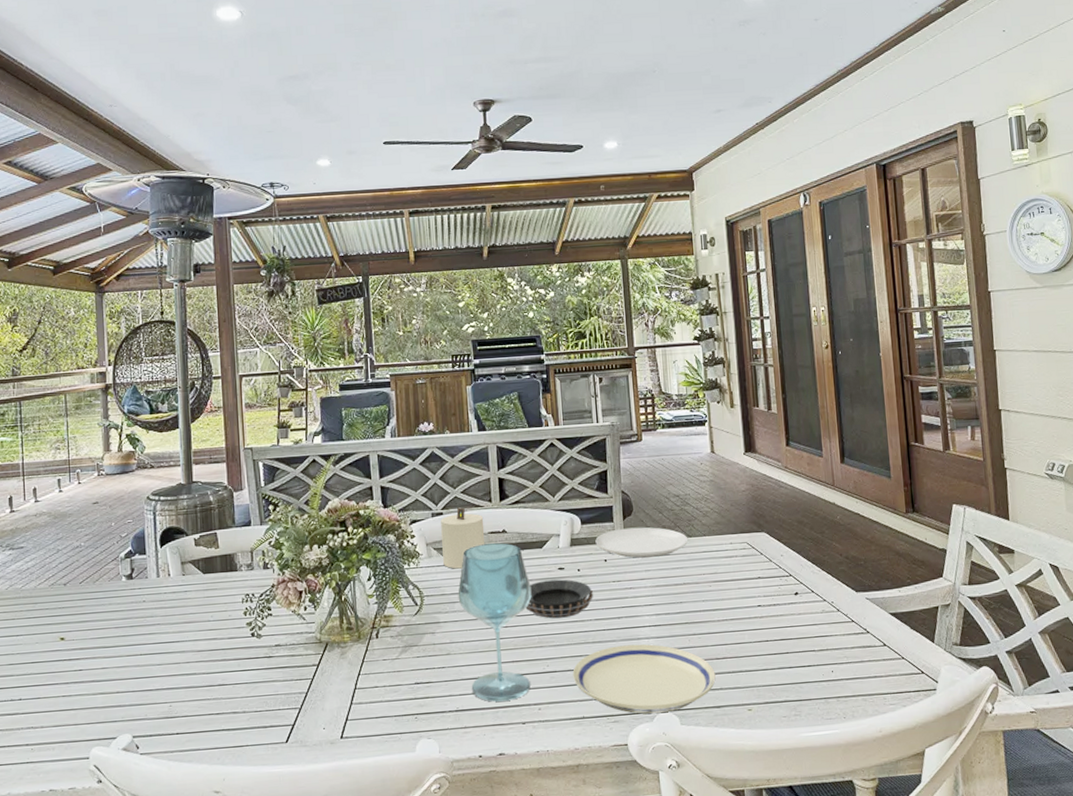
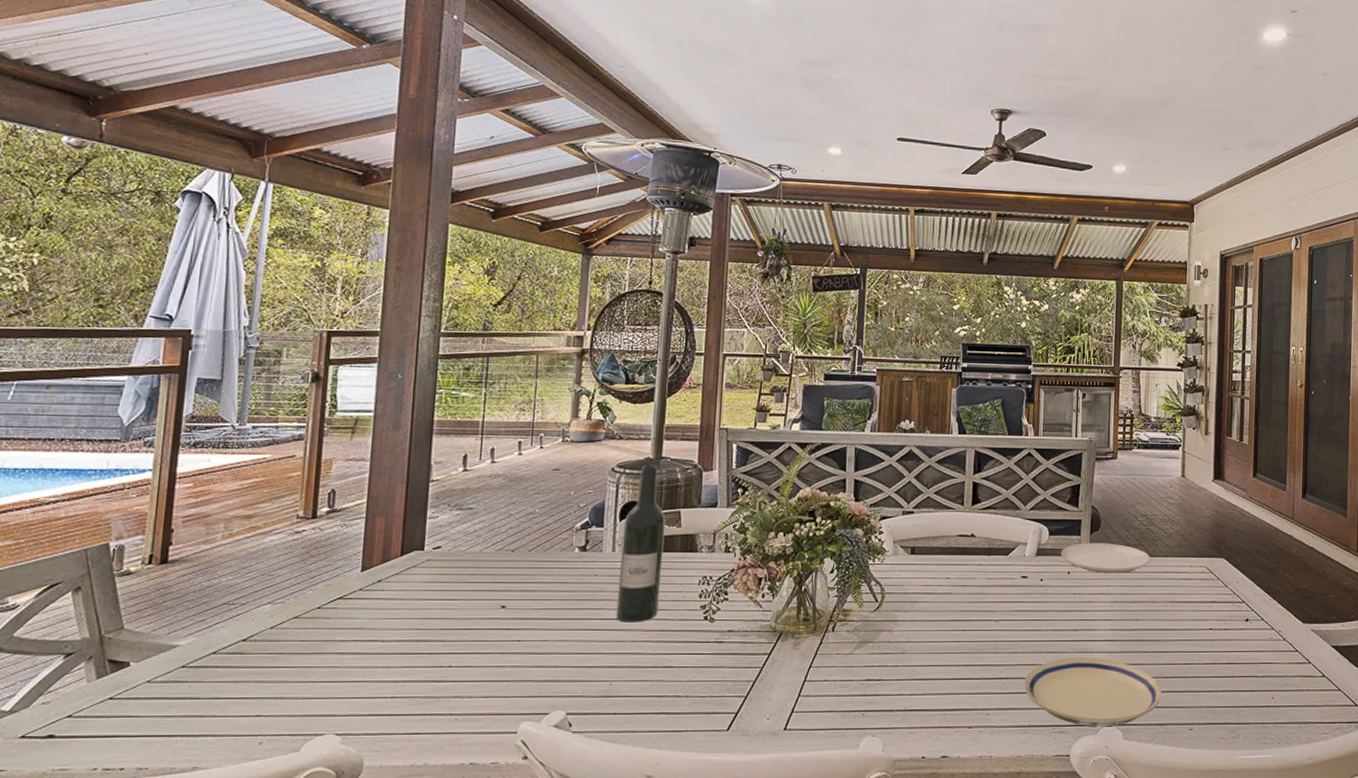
wine bottle: none [164,491,207,645] -> present [616,466,666,622]
candle: present [441,507,485,569] -> none [909,508,954,569]
wine glass: present [458,543,532,702] -> none [919,546,993,704]
decorative bowl: present [525,579,593,619] -> none [985,587,1053,626]

